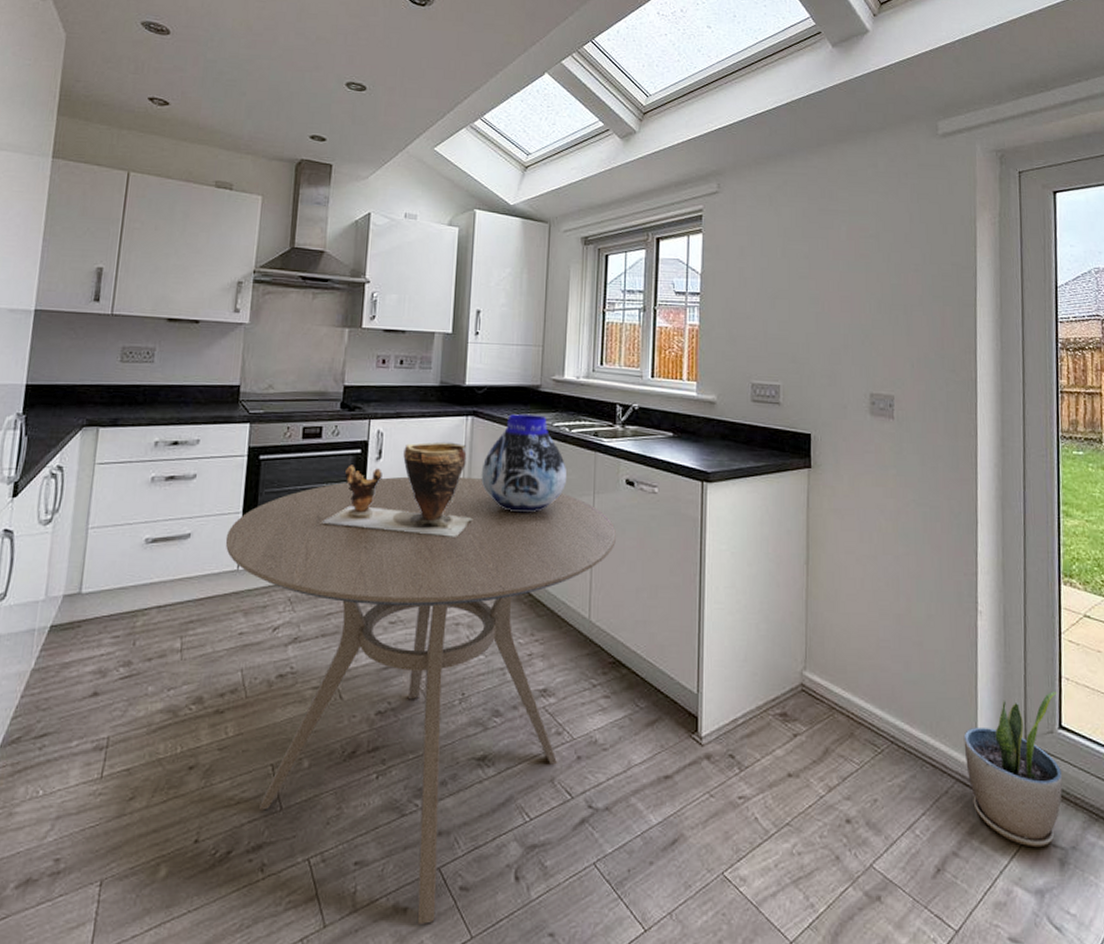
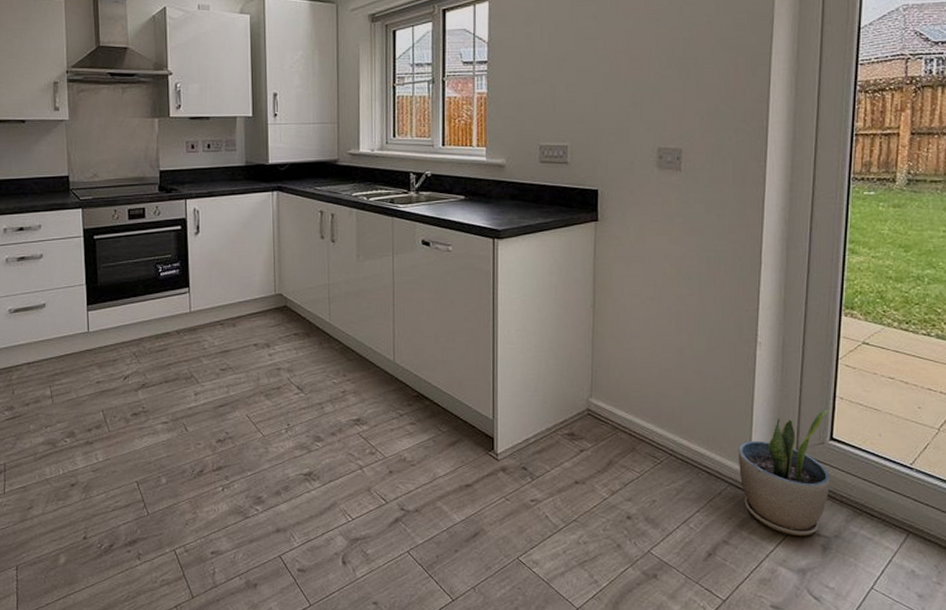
dining table: present [225,476,616,924] -> none [74,245,415,596]
clay pot: present [322,442,473,537] -> none [154,215,285,297]
vase: present [481,414,568,513] -> none [289,187,368,274]

